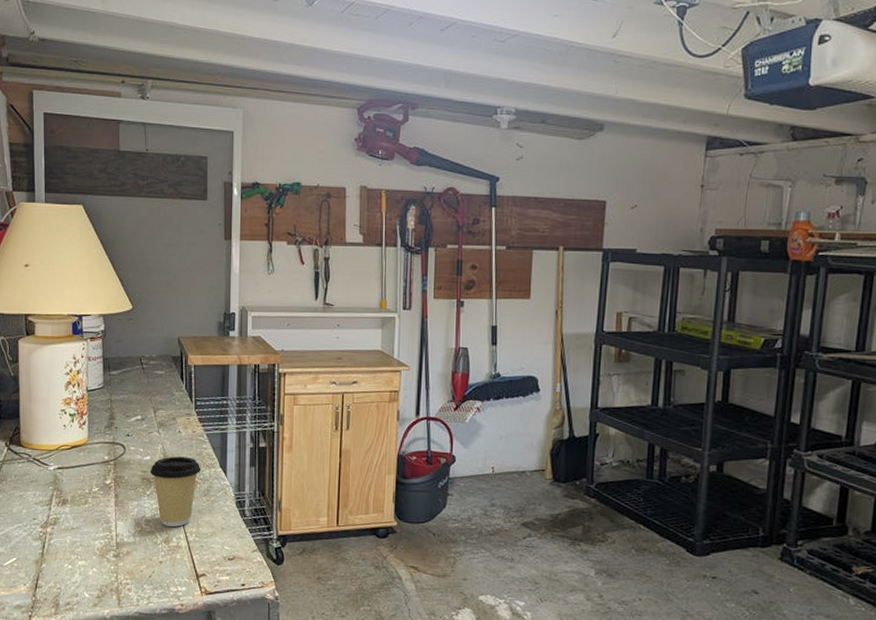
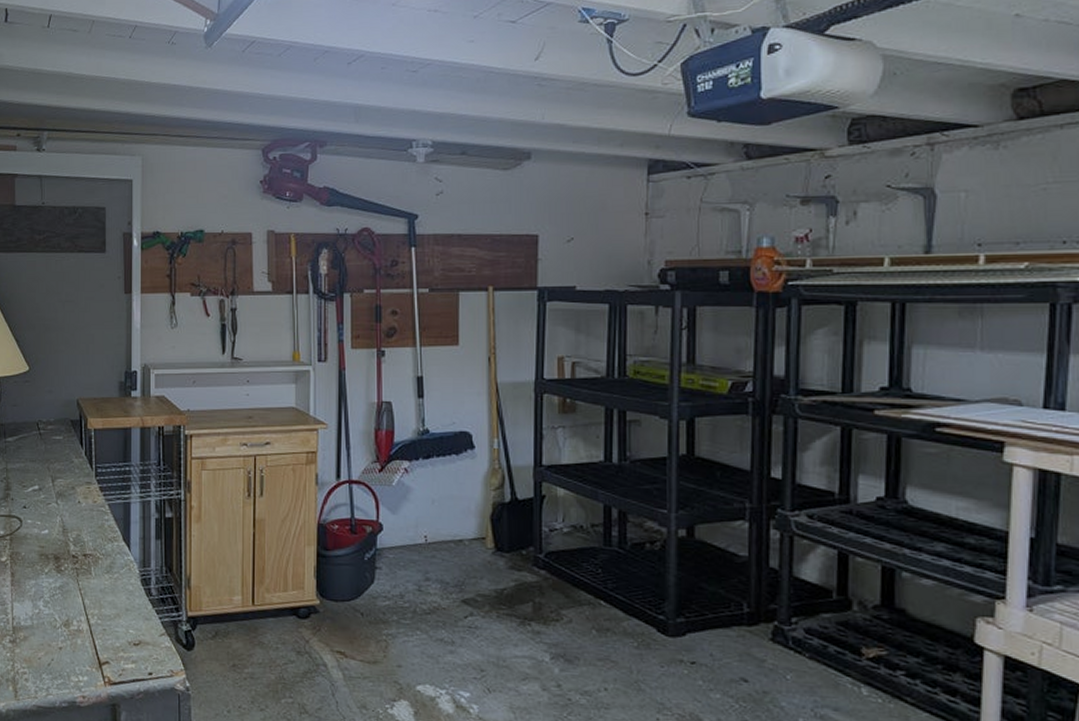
coffee cup: present [149,456,201,527] -> none [48,529,103,608]

